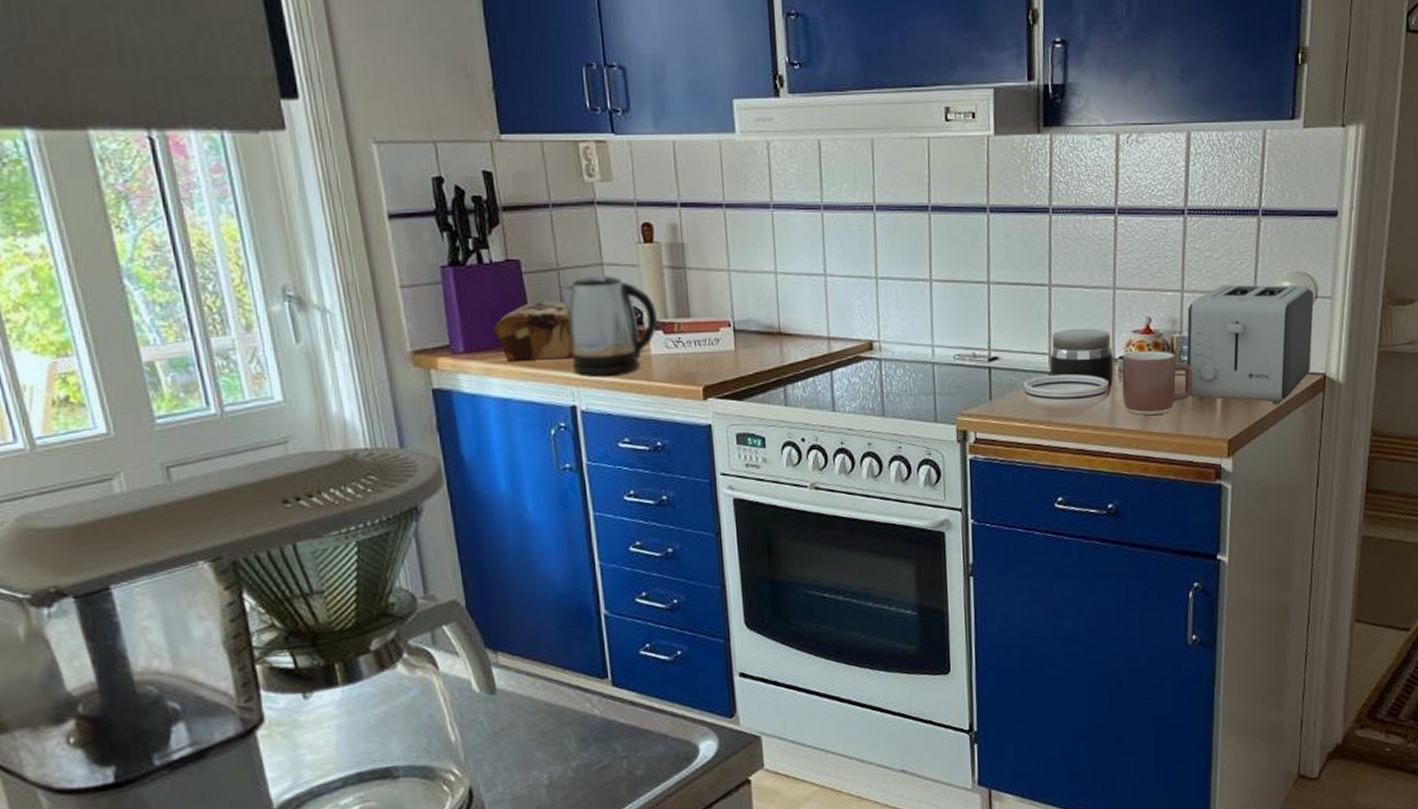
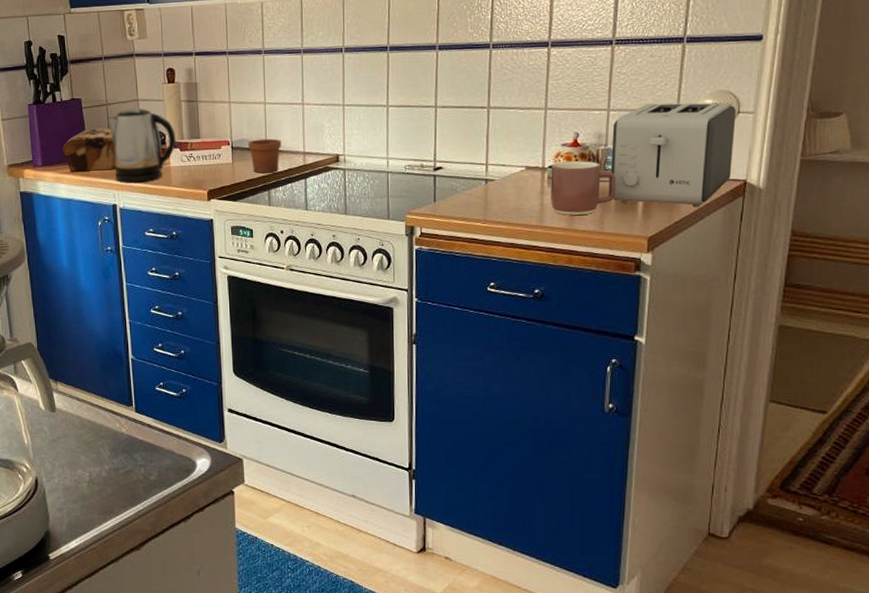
flower pot: none [754,319,800,364] -> present [247,138,282,174]
bowl: present [1023,374,1109,418] -> none [463,181,539,217]
jar: present [1049,328,1114,397] -> none [486,142,543,200]

